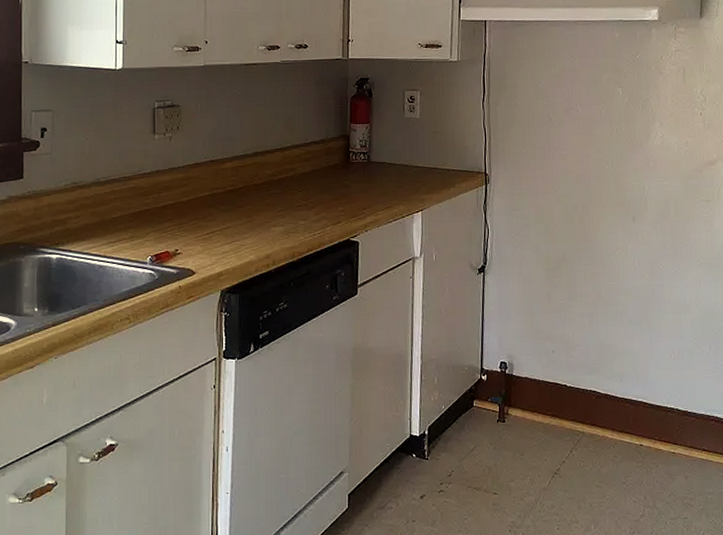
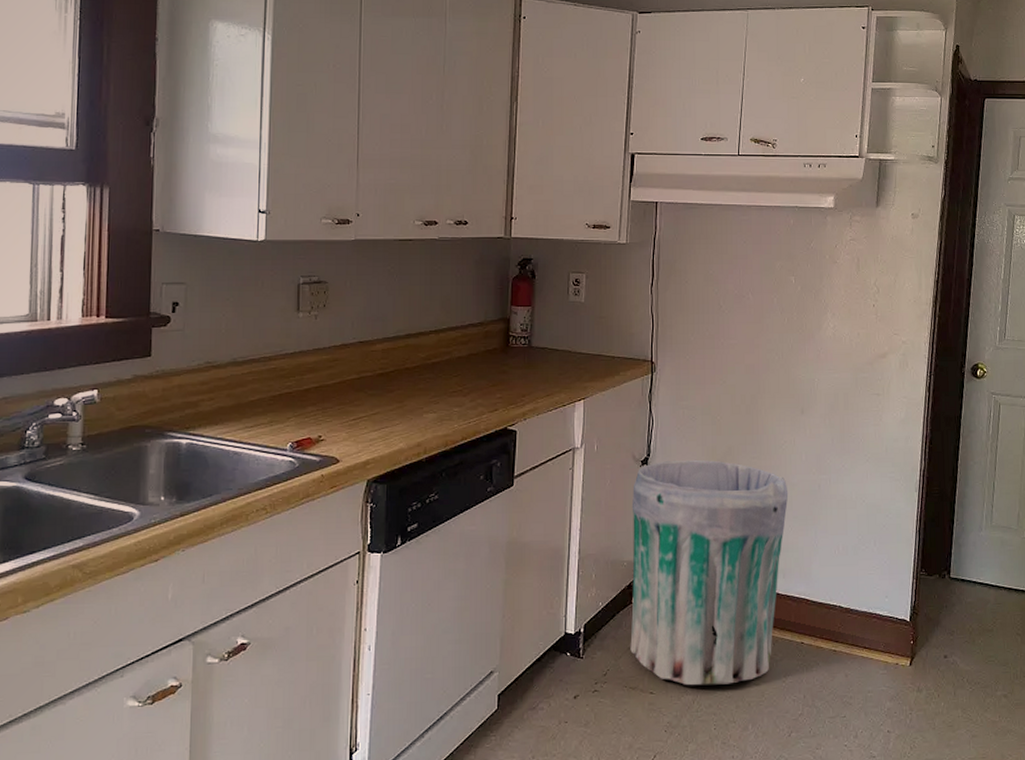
trash can: none [470,267,623,487] -> present [630,459,789,686]

